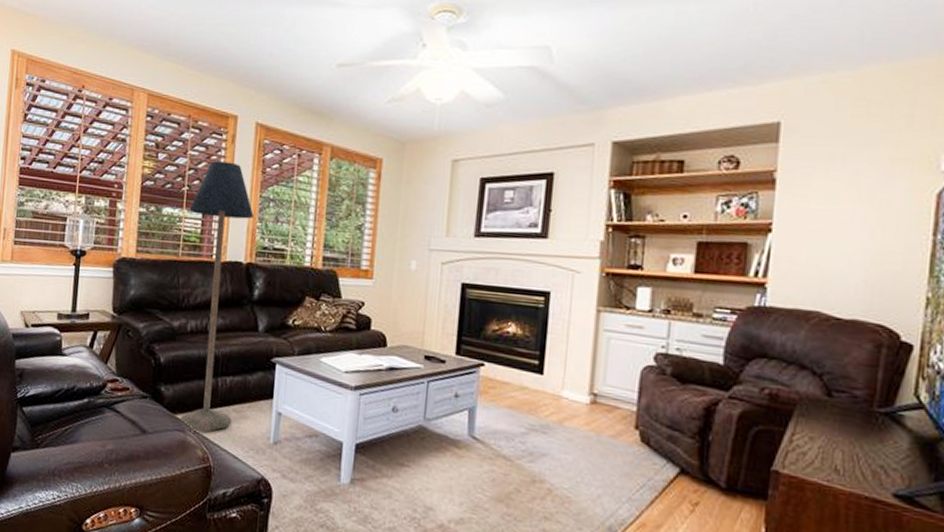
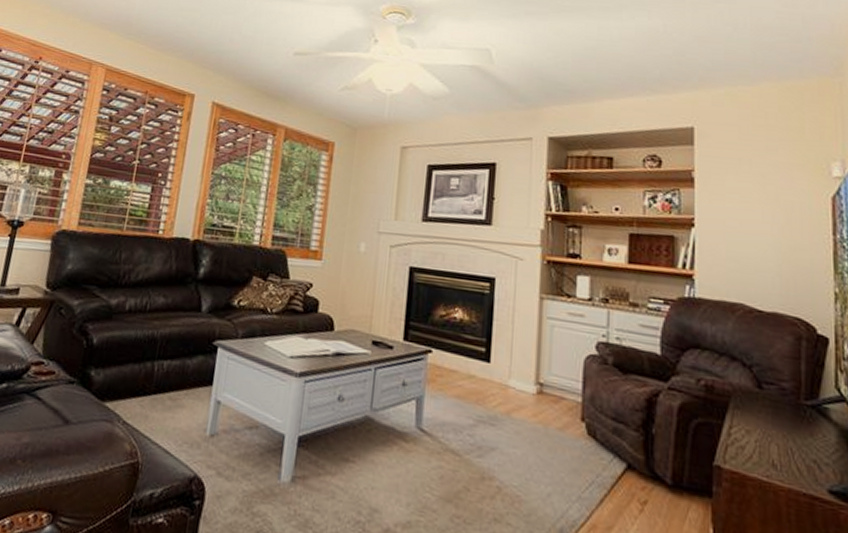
floor lamp: present [179,161,255,432] -> none [108,136,205,423]

